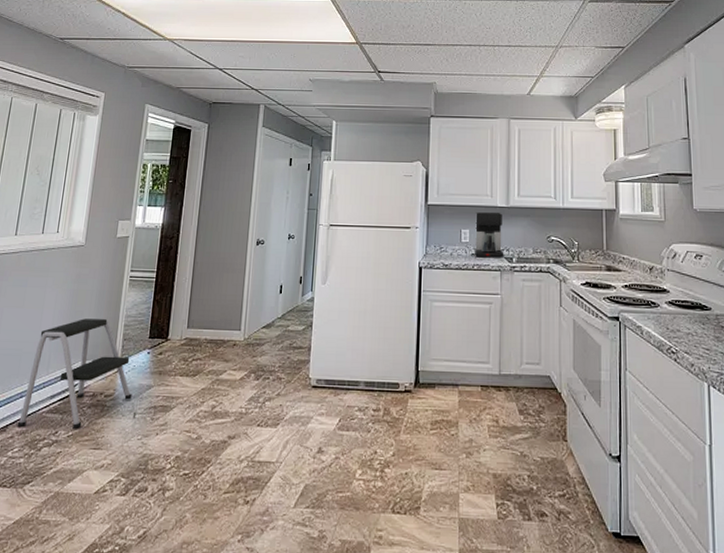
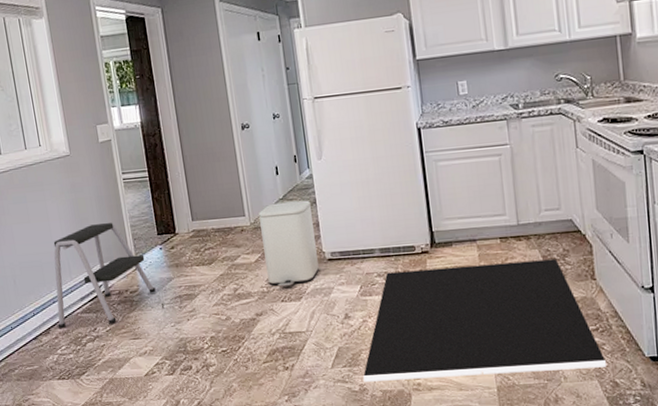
pedal bin: none [248,321,308,410] -> present [259,200,320,287]
door mat: none [324,408,569,539] -> present [363,259,606,382]
coffee maker: present [475,211,504,258] -> none [471,56,509,109]

